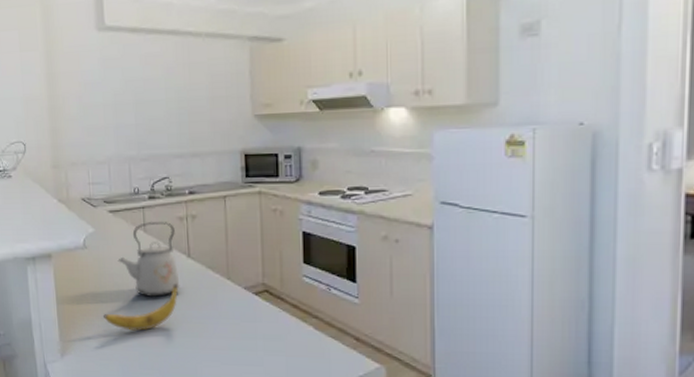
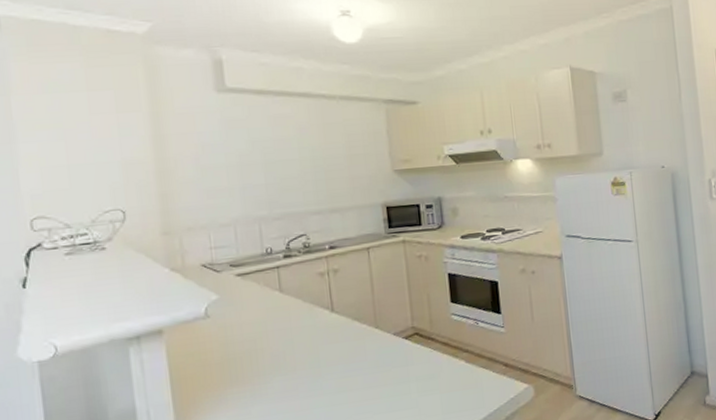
banana: present [104,283,178,331] -> none [233,340,322,399]
kettle: present [117,222,180,298] -> none [249,279,324,360]

